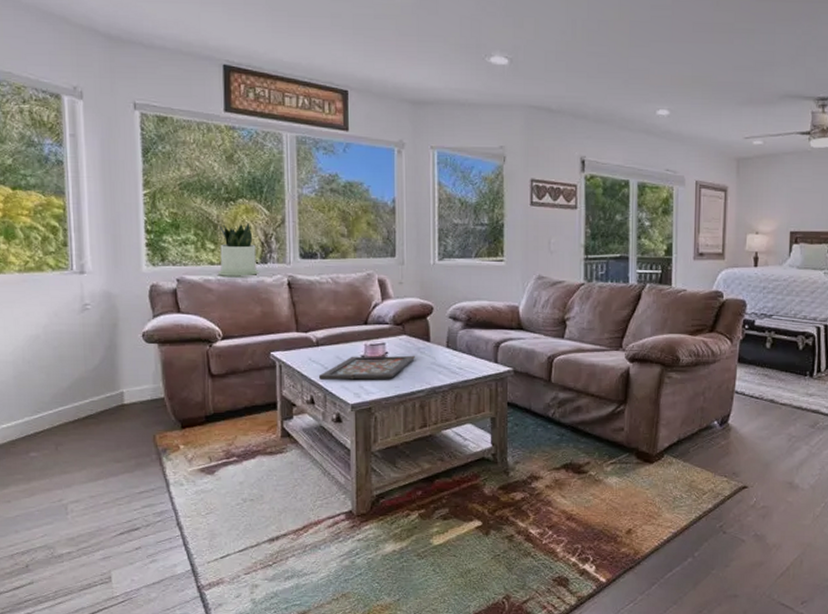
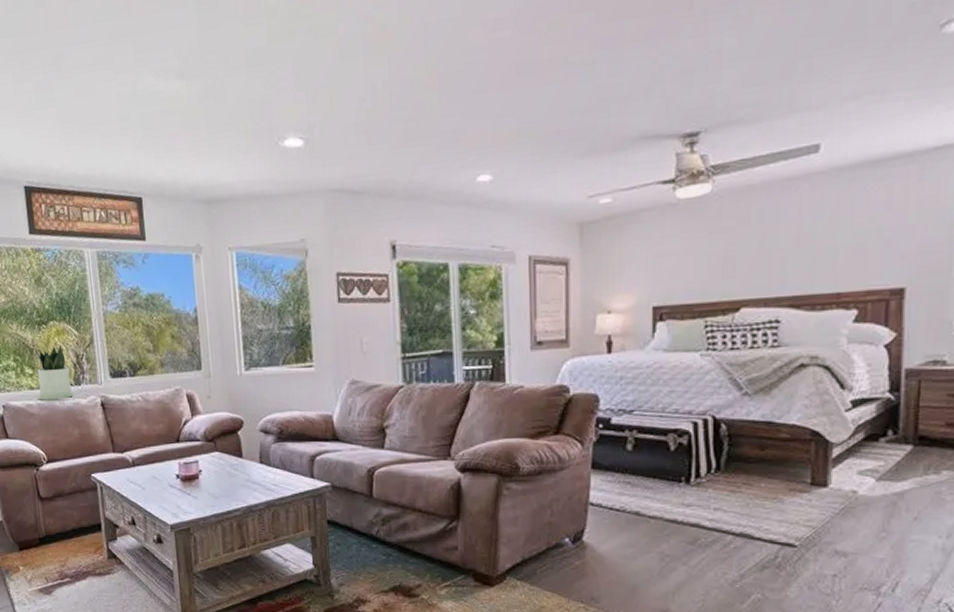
decorative tray: present [318,355,415,381] -> none [137,472,229,501]

